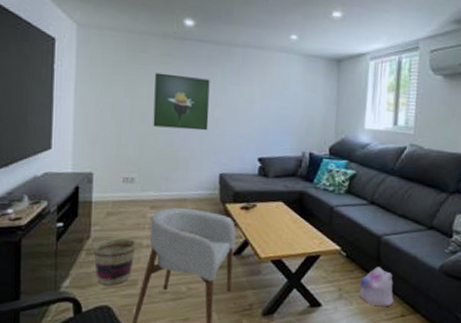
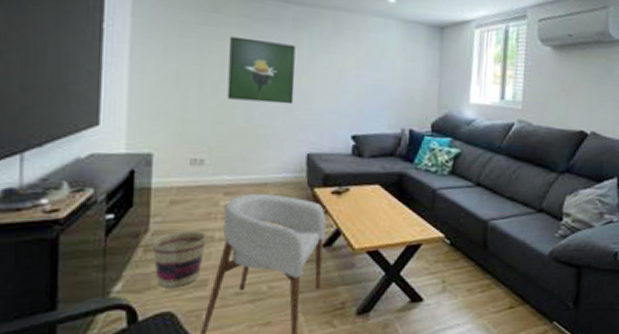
plush toy: present [358,267,394,306] -> none [463,255,502,298]

